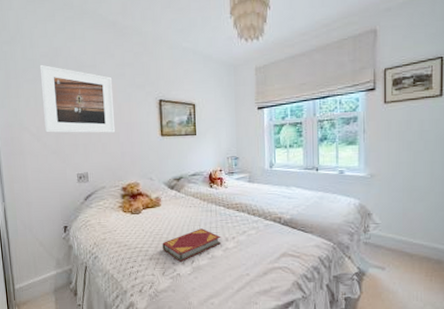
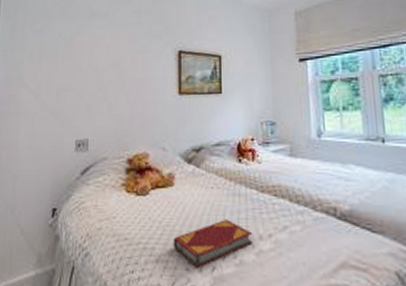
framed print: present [39,64,116,134] -> none [46,13,127,91]

